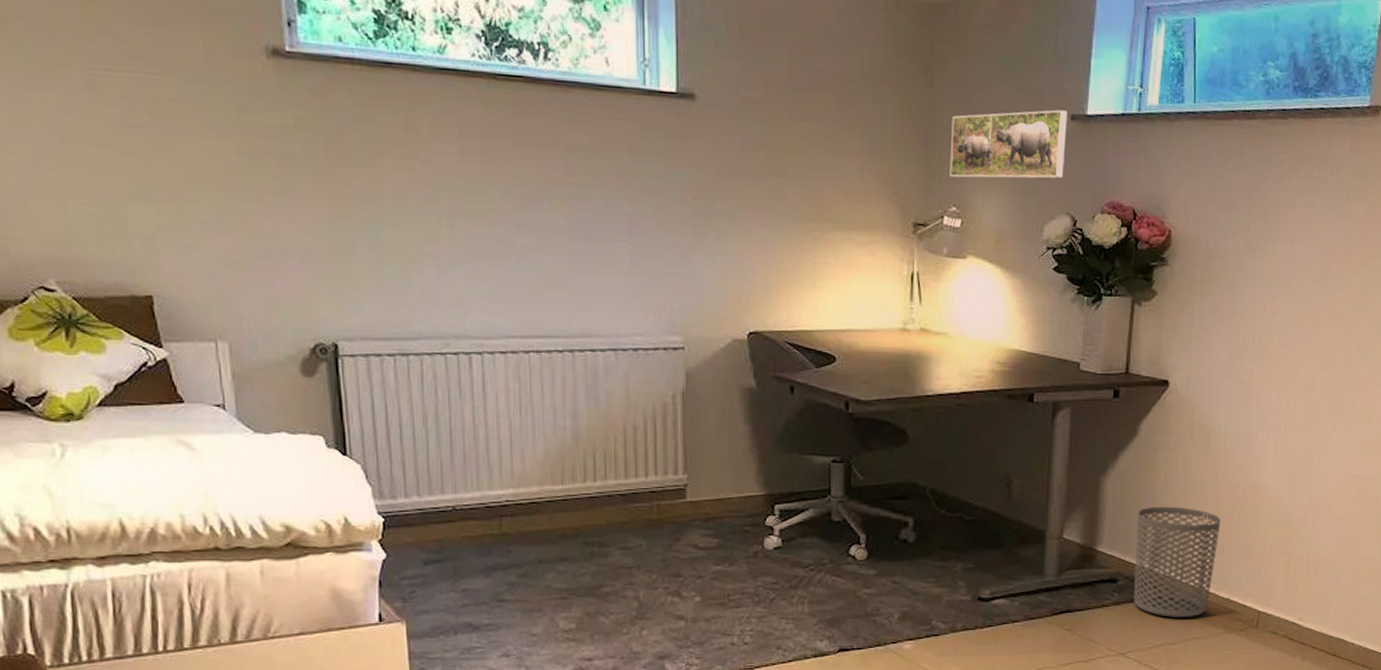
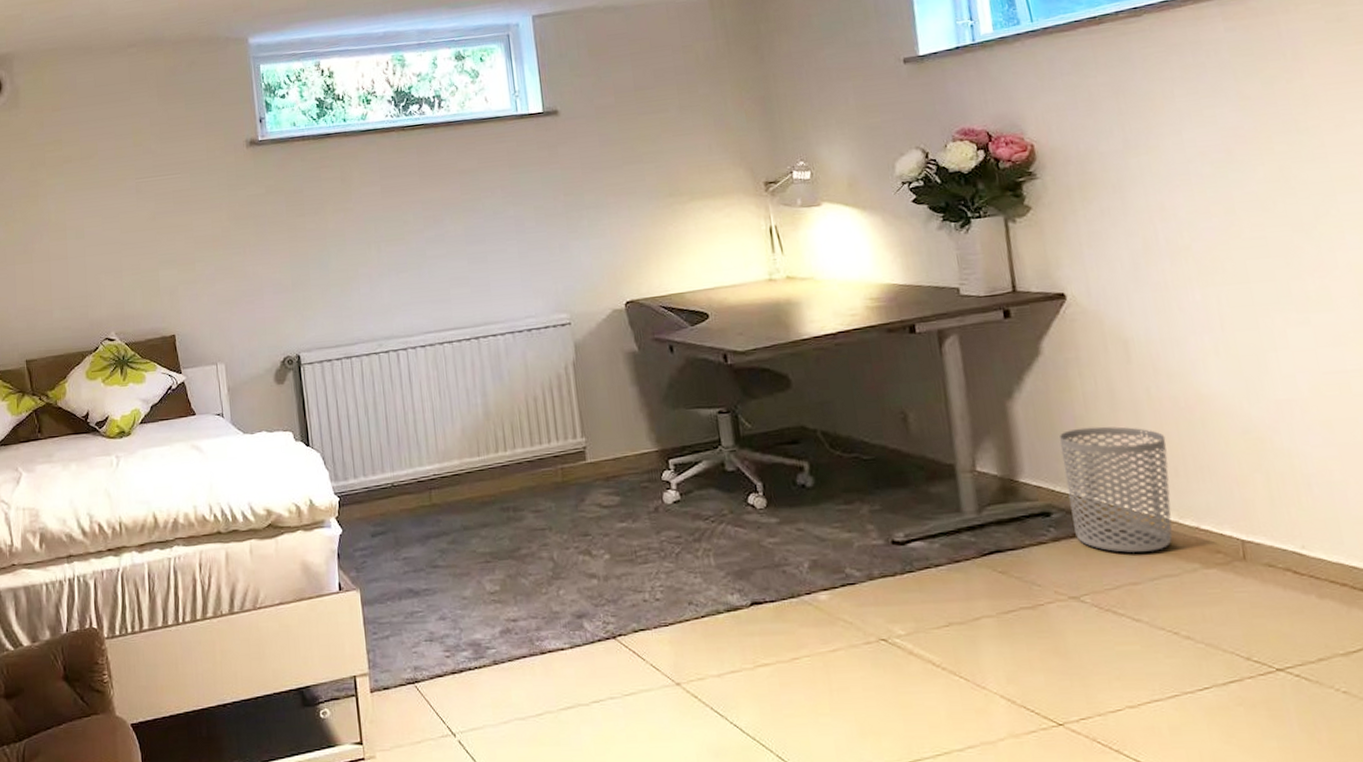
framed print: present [949,109,1067,179] -> none [786,56,907,136]

